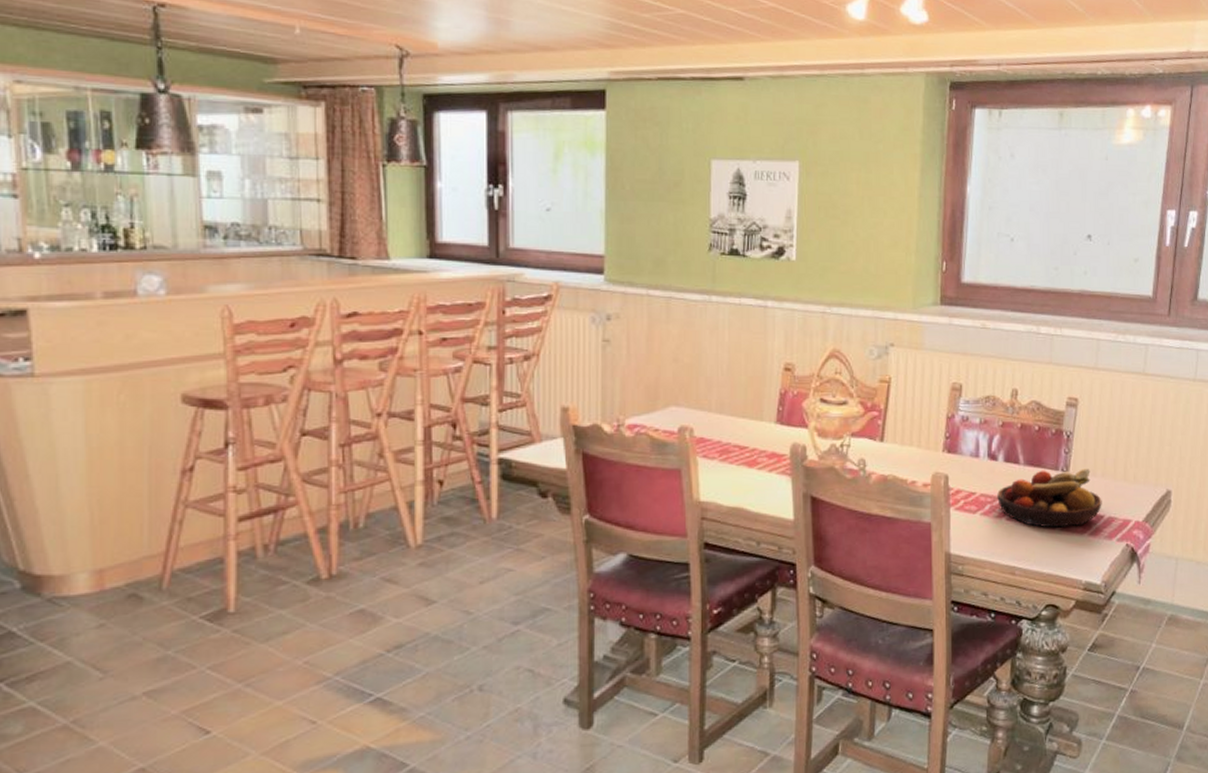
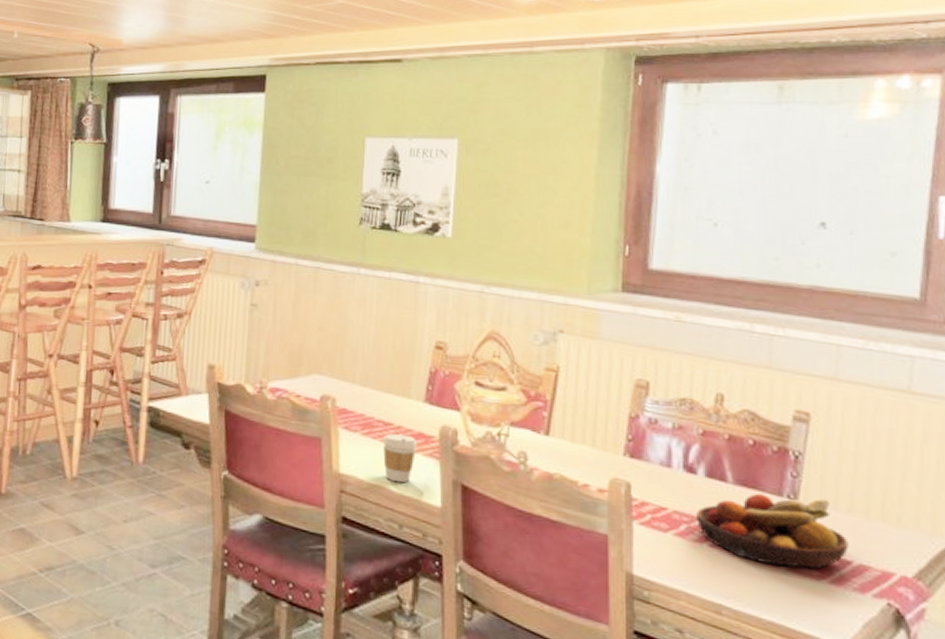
coffee cup: none [739,456,771,503] -> present [382,433,418,483]

